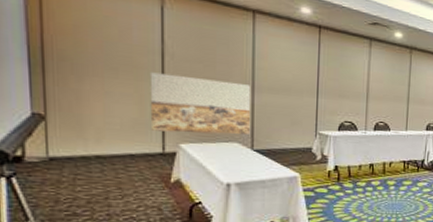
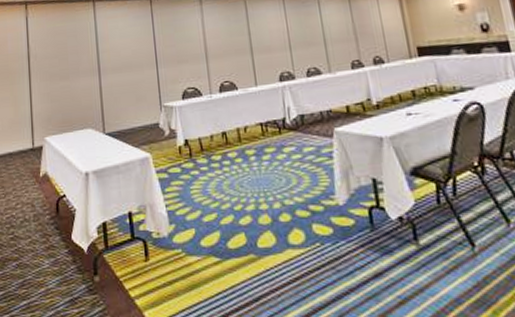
wall art: present [149,72,251,135] -> none [20,69,102,128]

